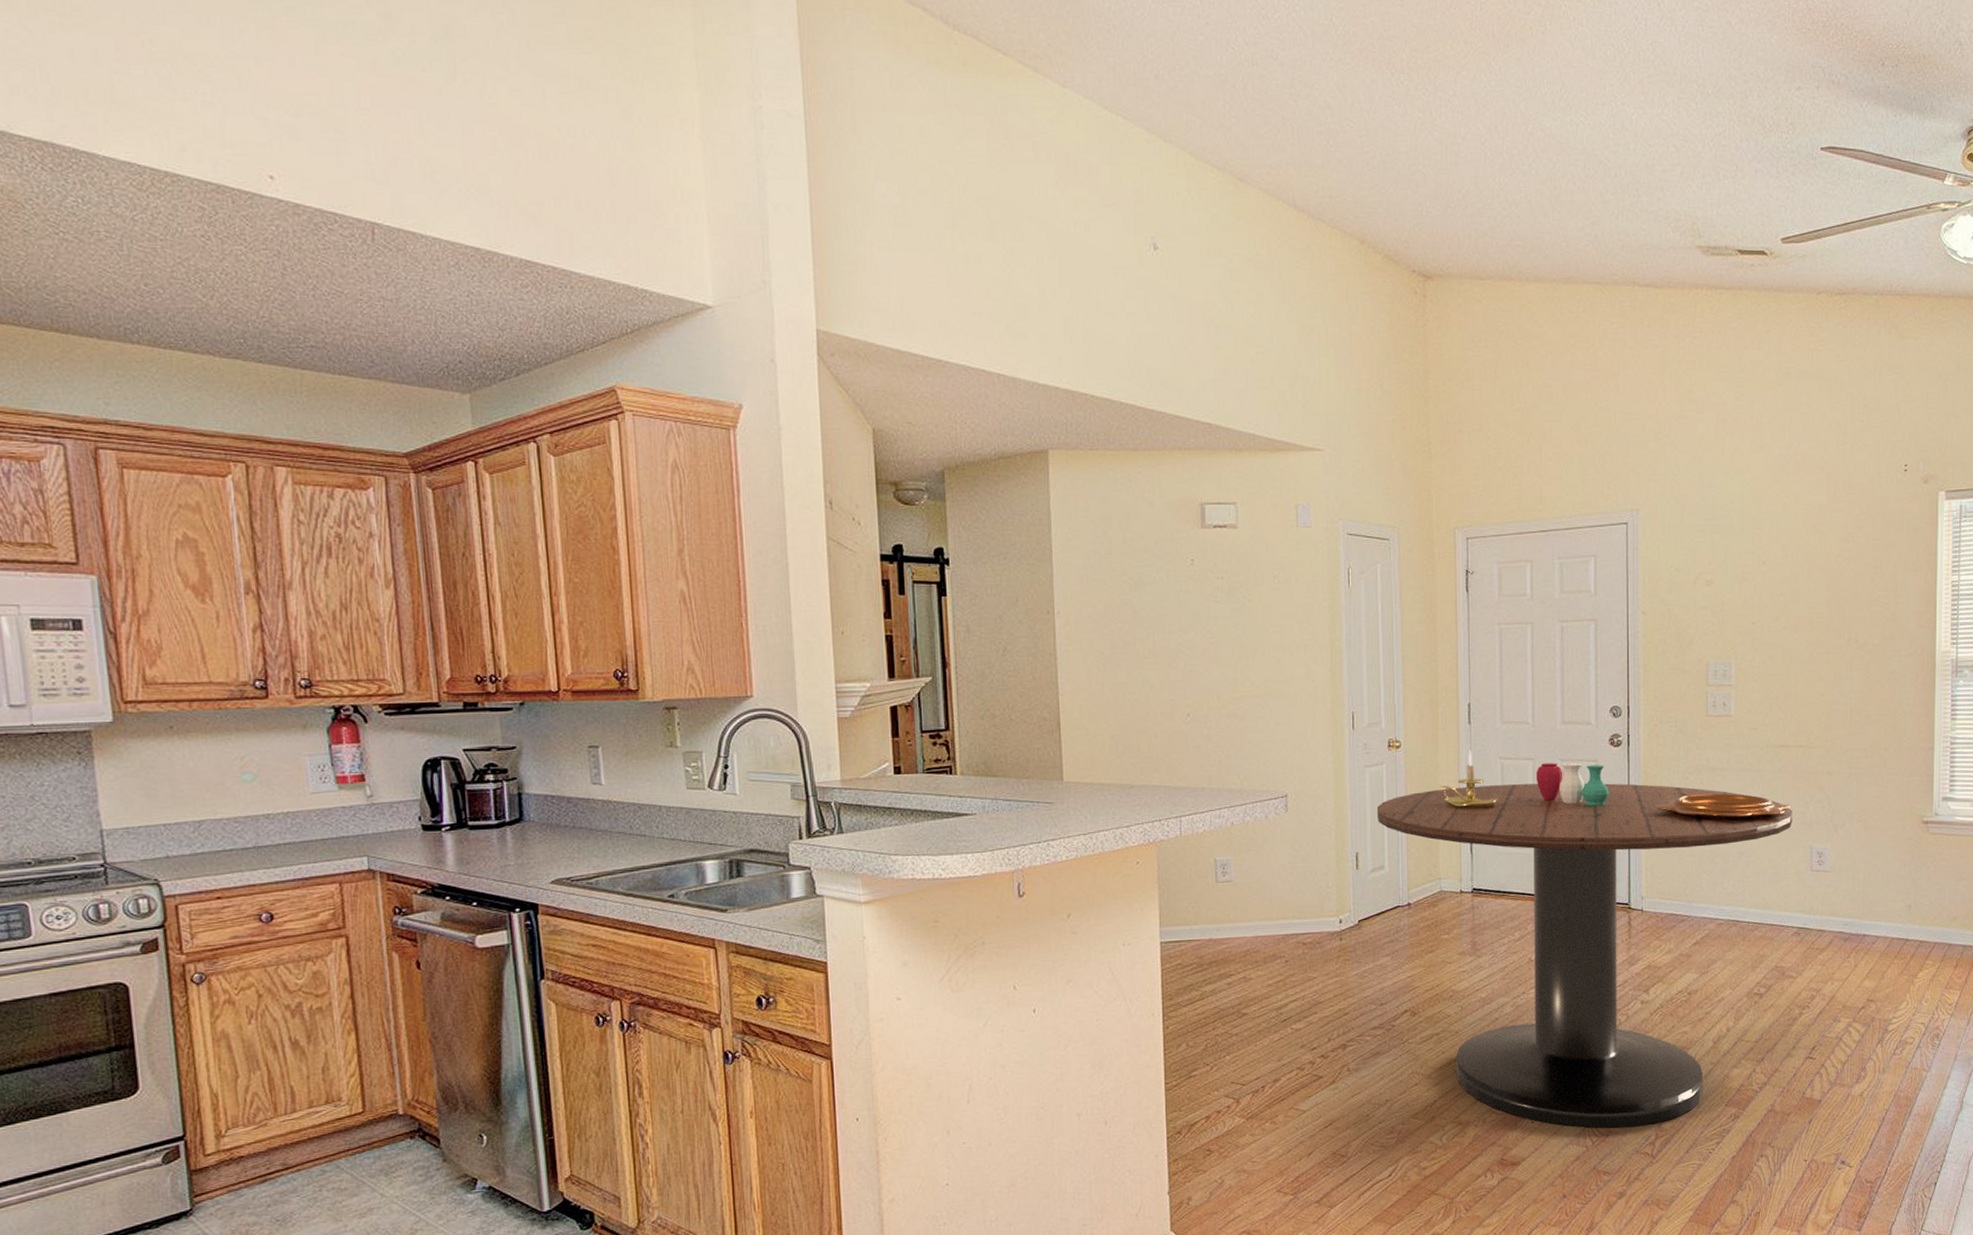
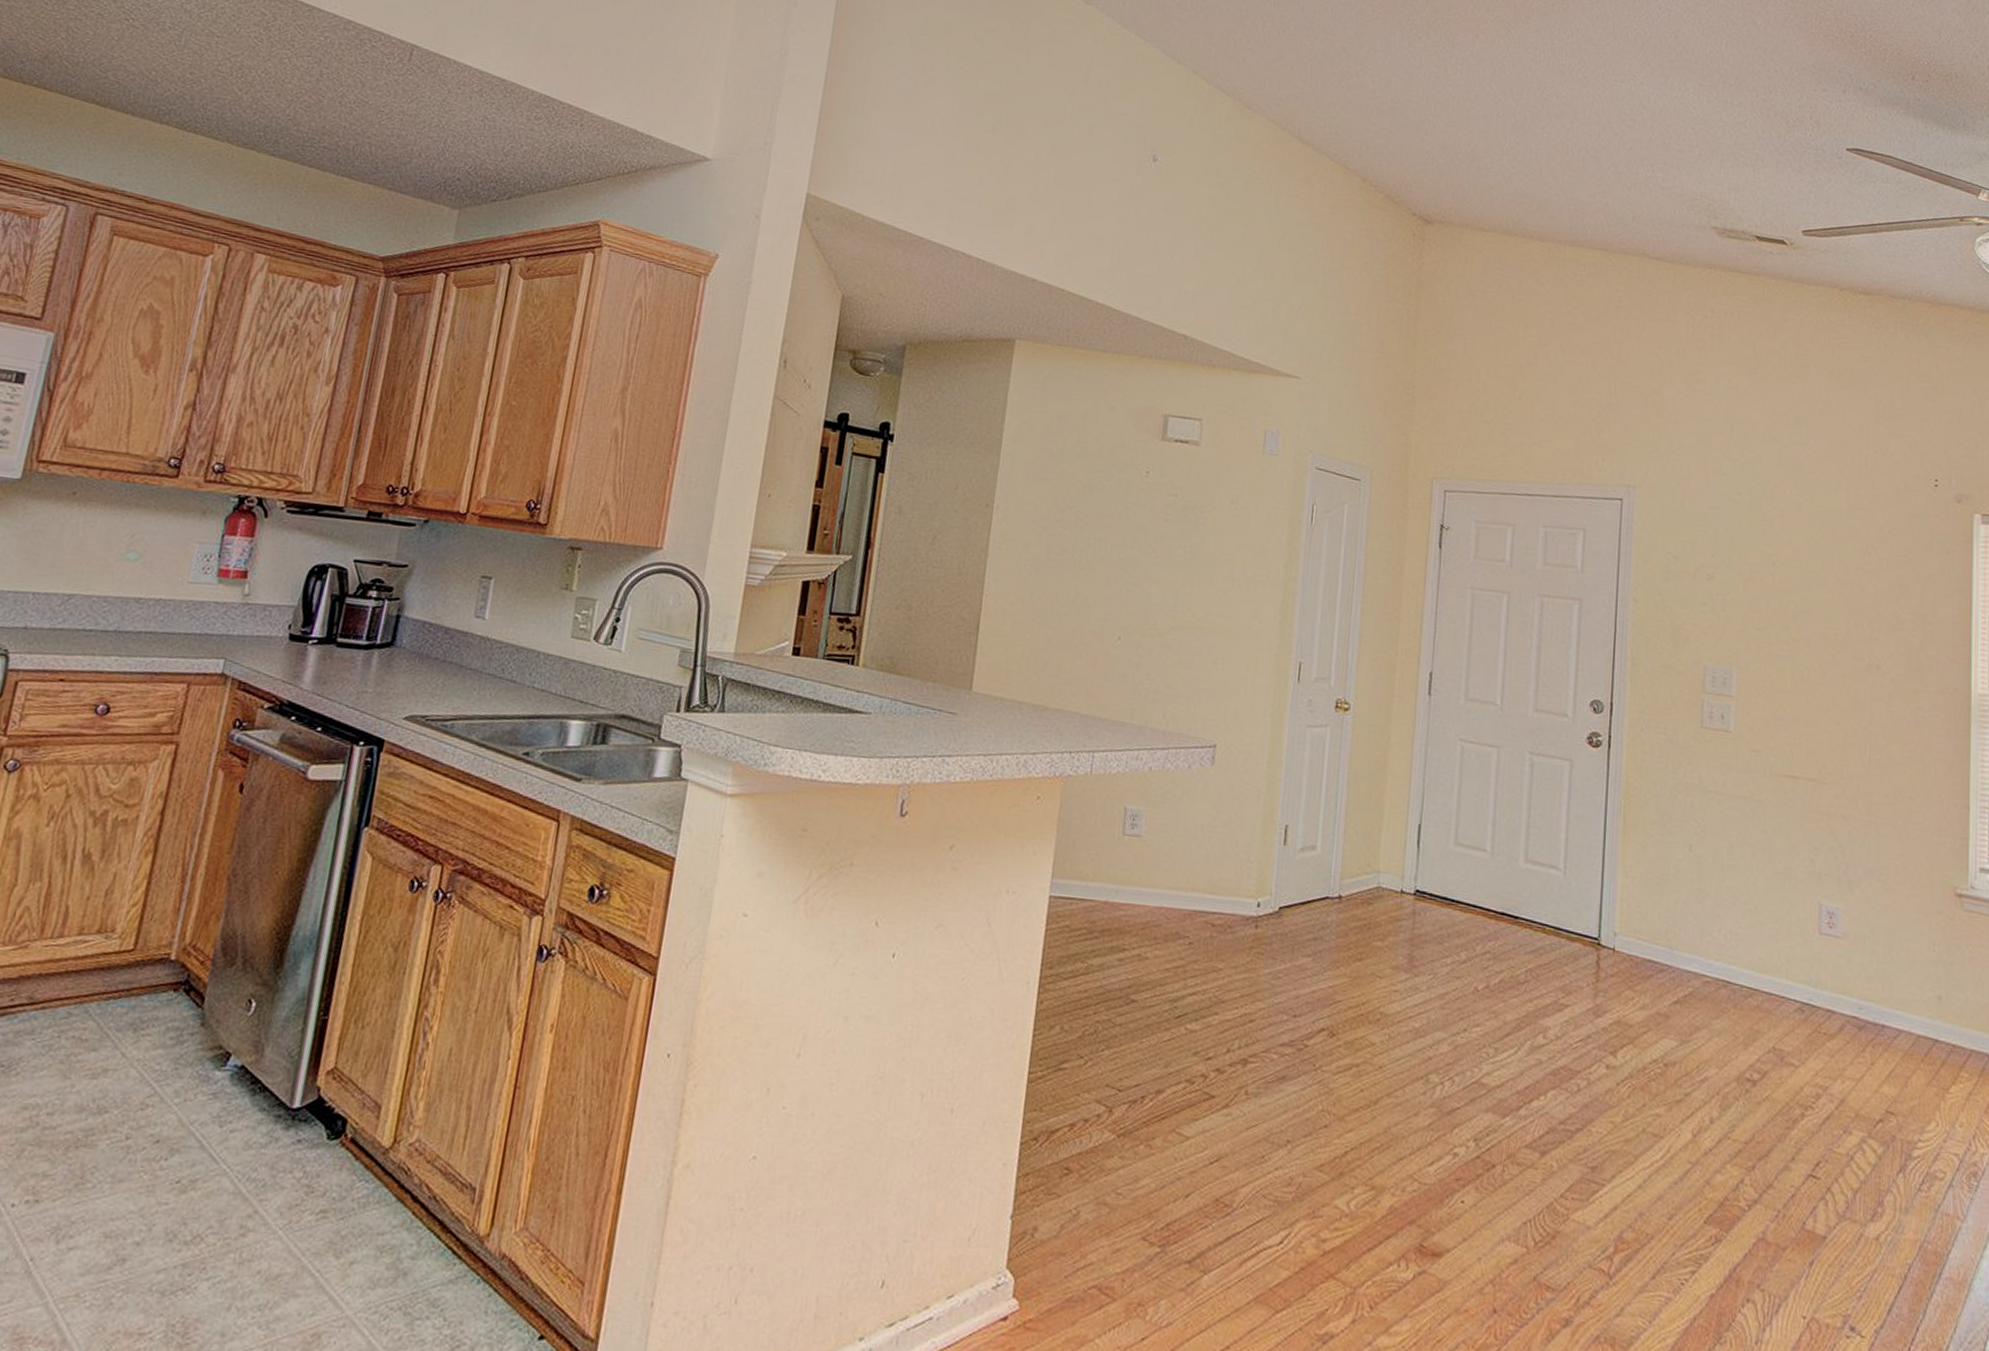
dining table: present [1376,783,1793,1128] -> none [1314,765,1799,1232]
candle holder: present [1439,750,1498,809] -> none [1388,725,1455,797]
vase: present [1536,762,1610,806] -> none [1499,753,1584,815]
decorative bowl: present [1653,793,1790,821] -> none [1634,817,1796,860]

